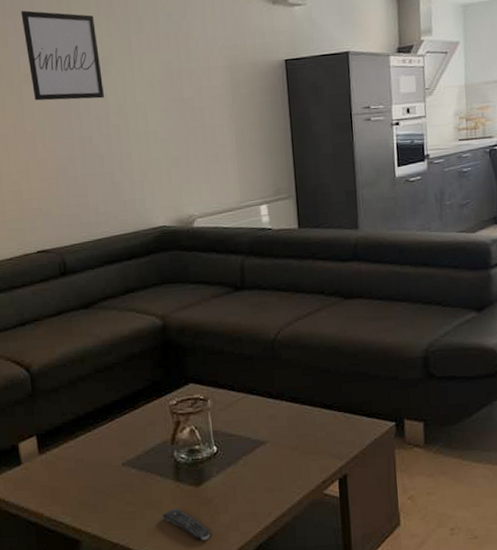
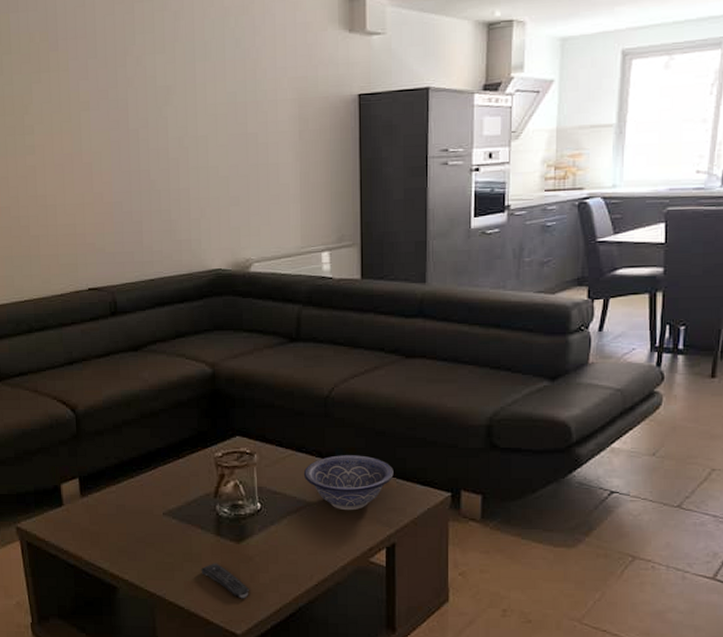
wall art: present [21,10,104,101] -> none [83,33,164,130]
decorative bowl: none [256,393,341,447] -> present [303,455,394,511]

